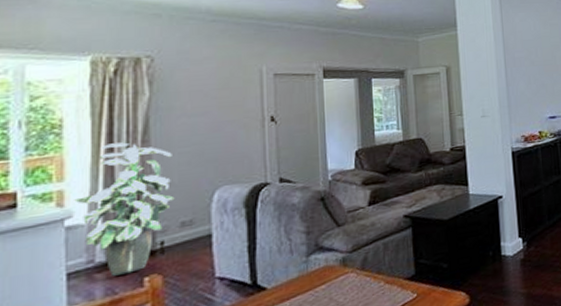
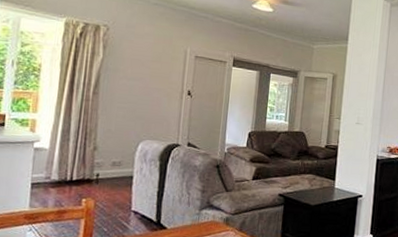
indoor plant: present [72,142,175,276] -> none [41,90,113,193]

